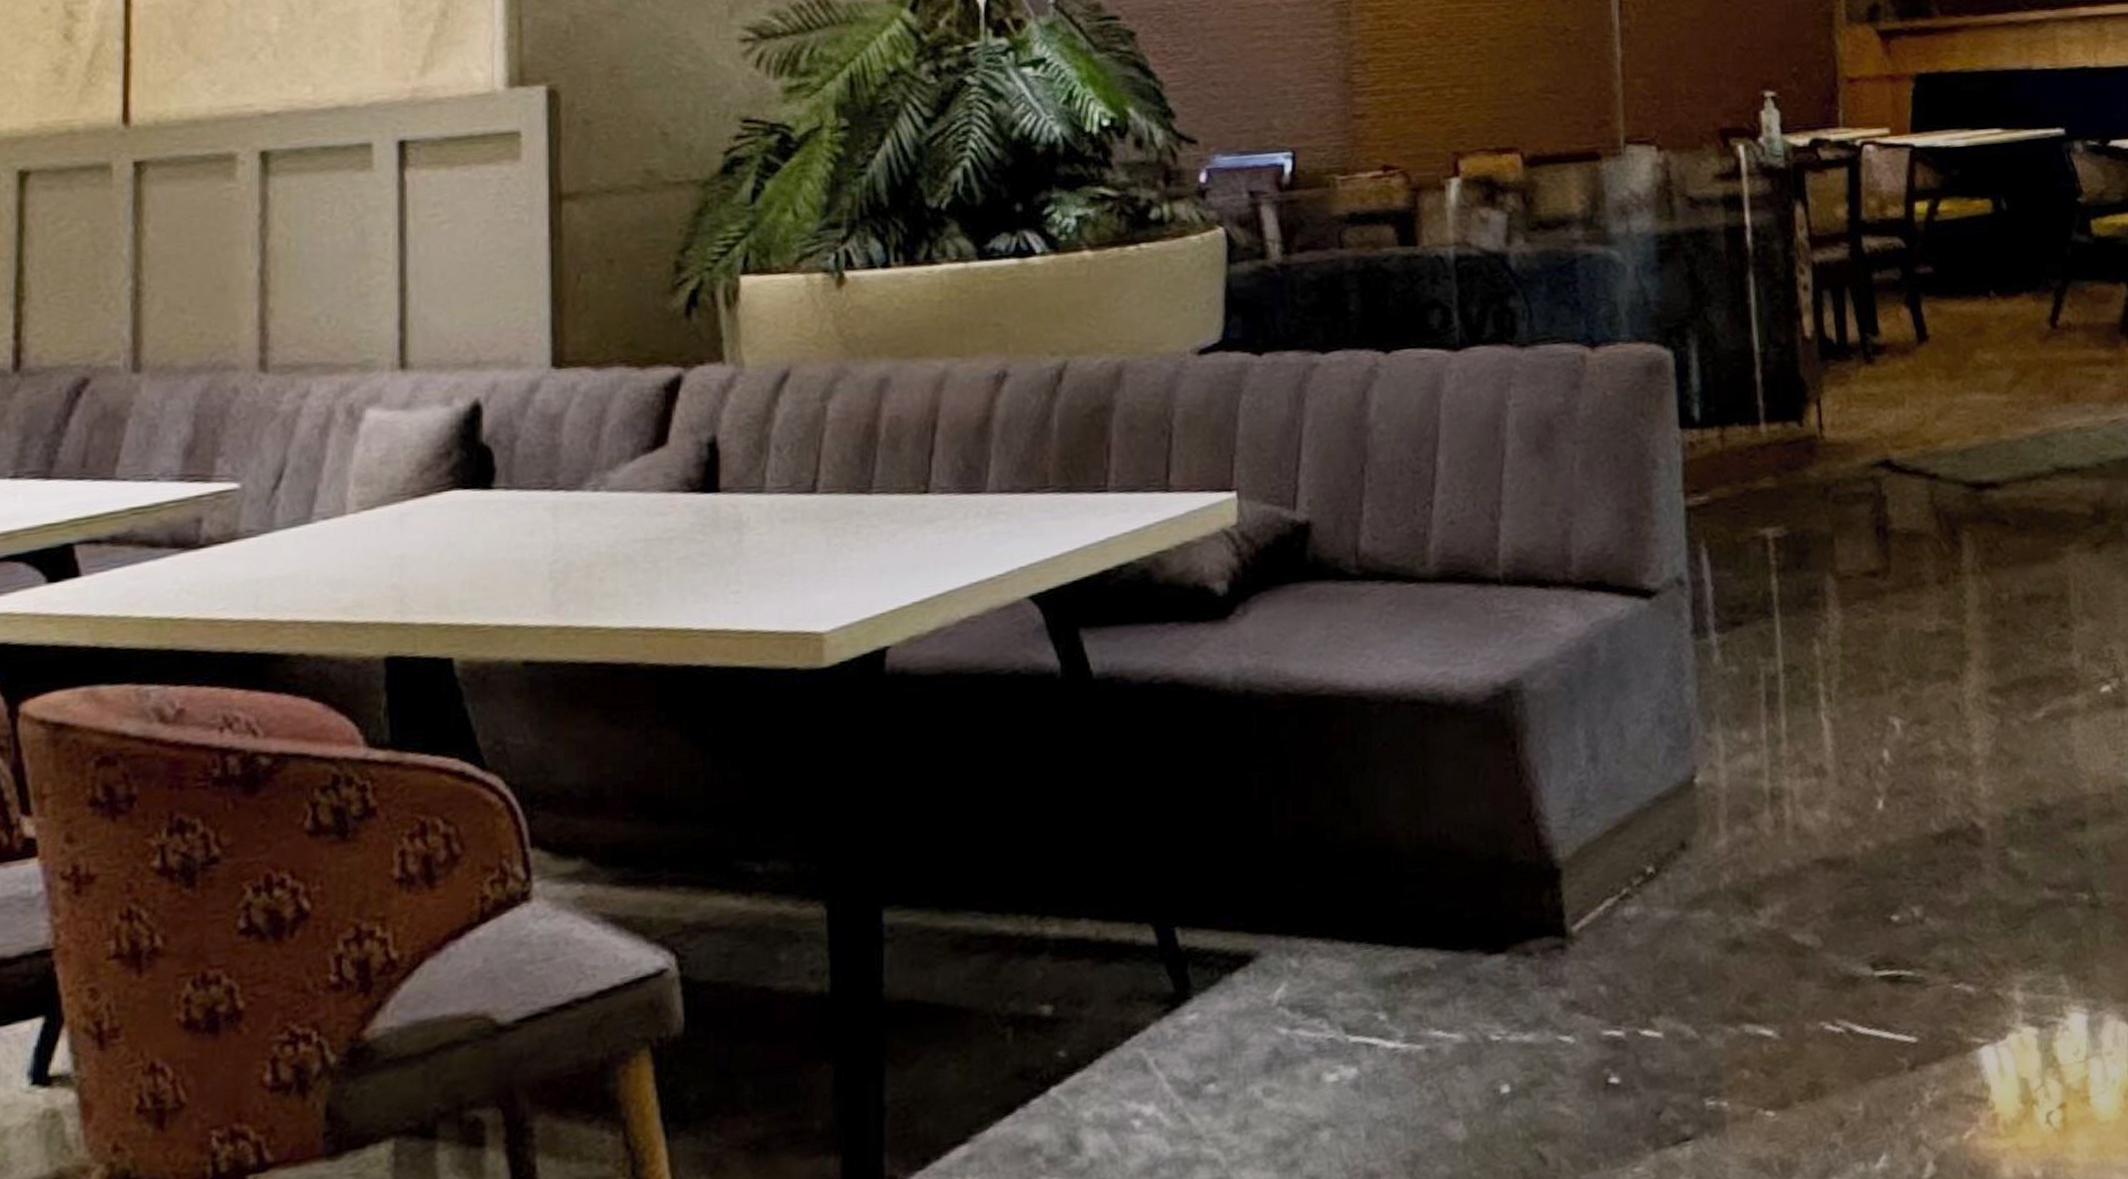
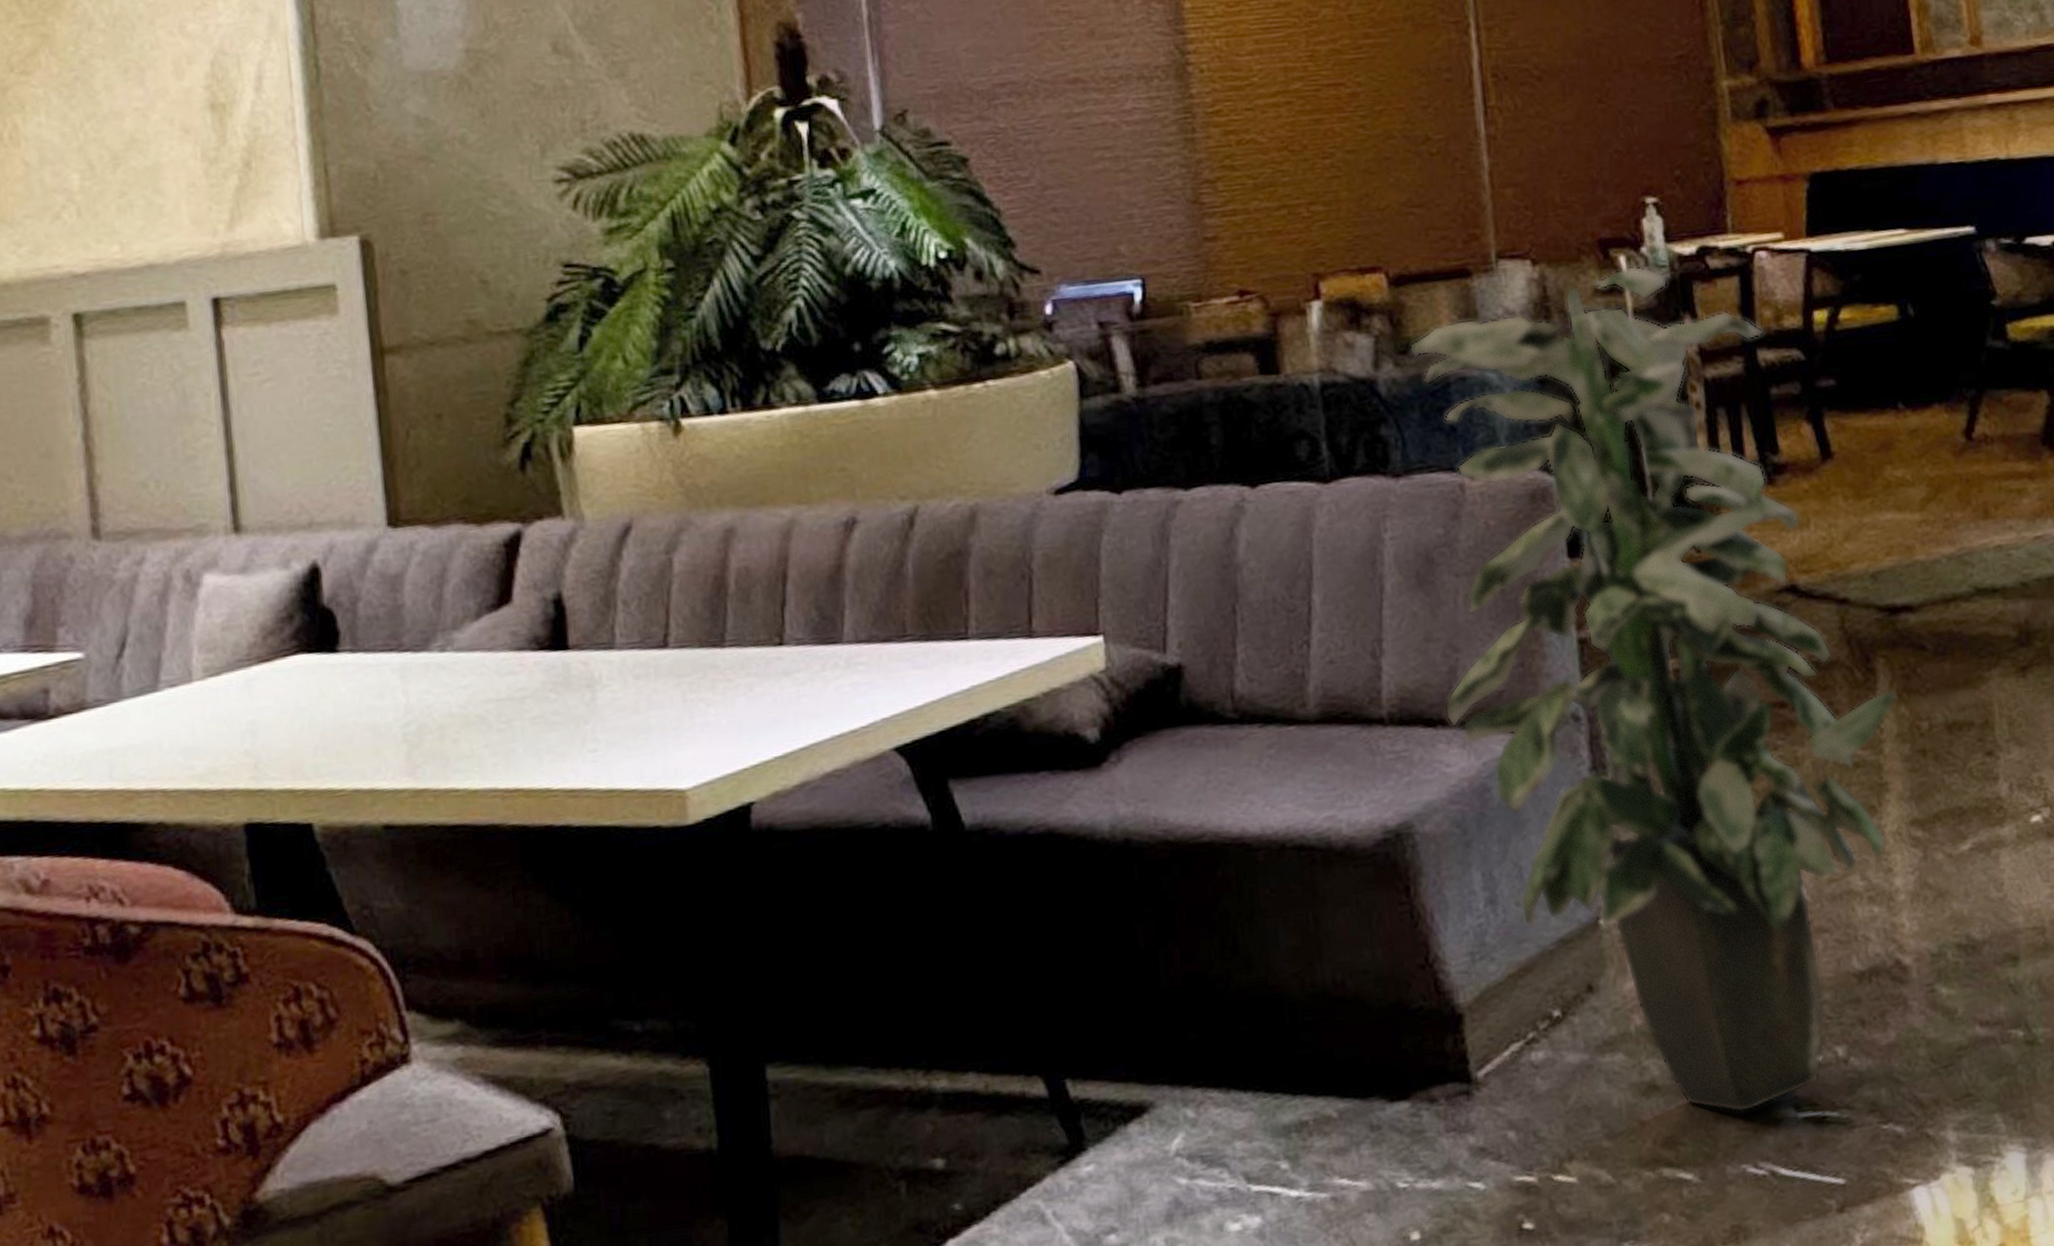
indoor plant: none [1541,154,1981,971] -> present [1410,265,1898,1113]

